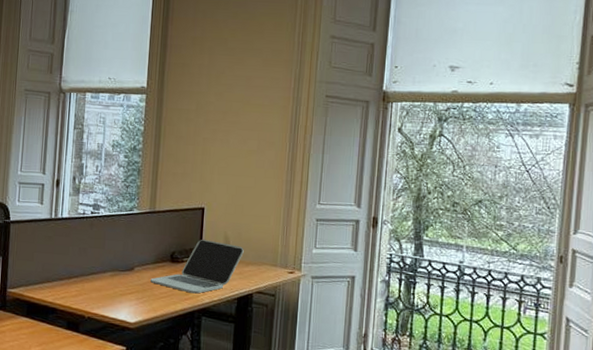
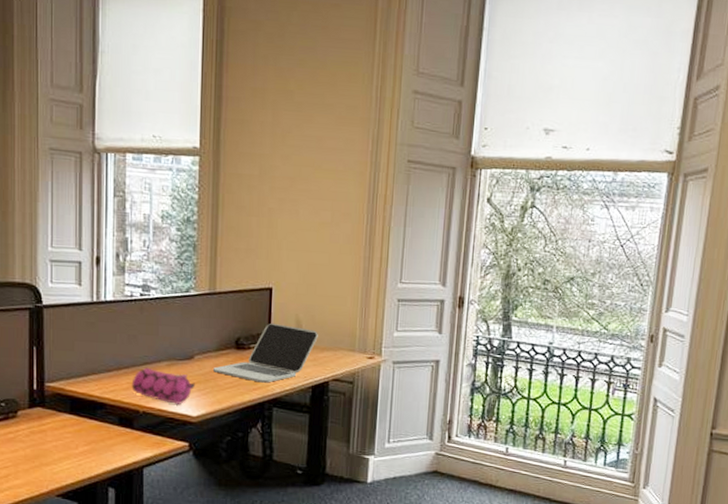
pencil case: none [79,277,134,311] -> present [131,367,195,404]

